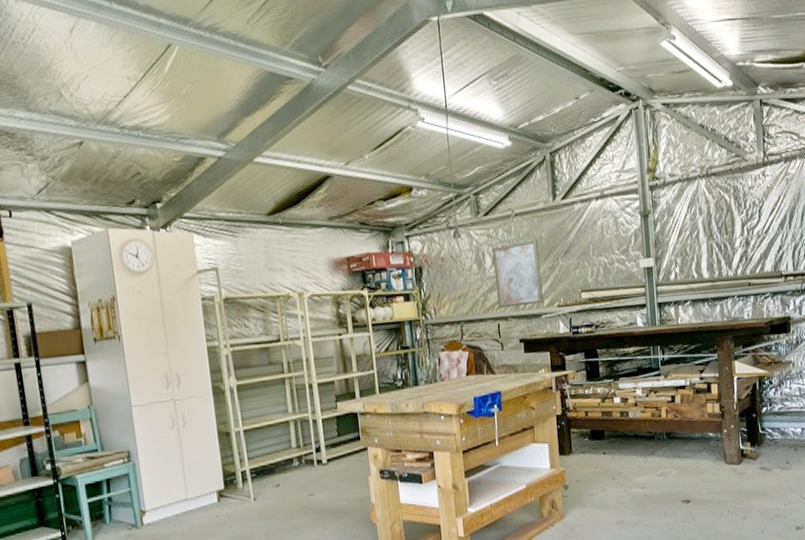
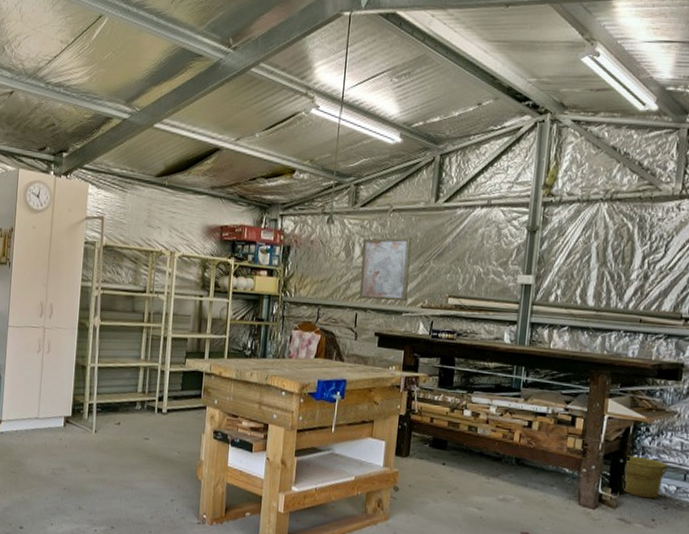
bucket: none [757,407,792,445] -> present [622,455,668,499]

